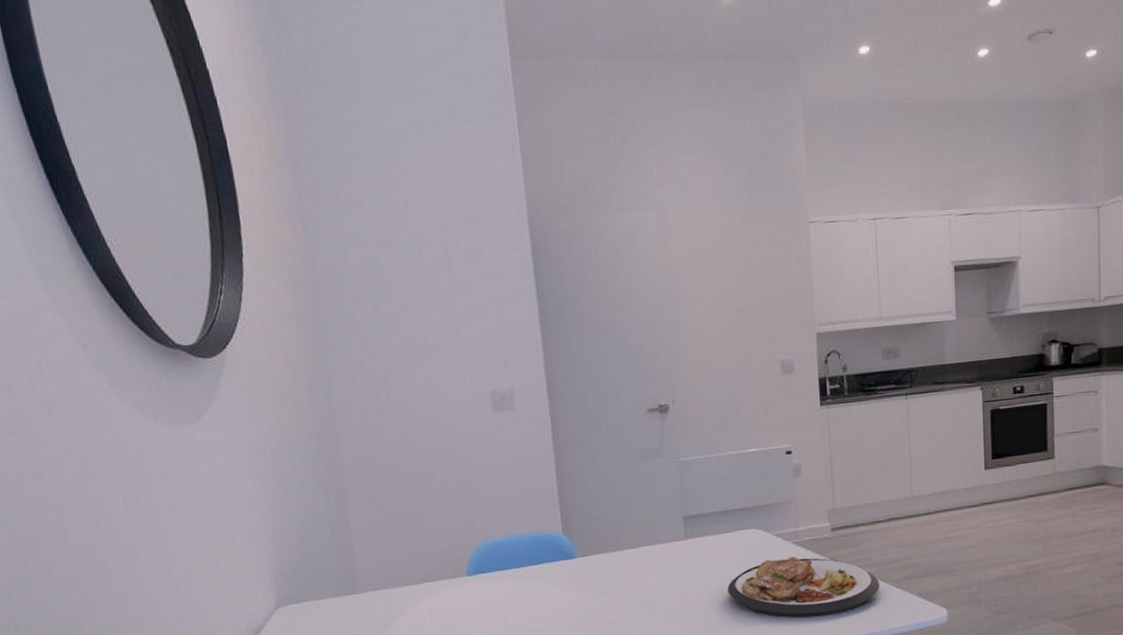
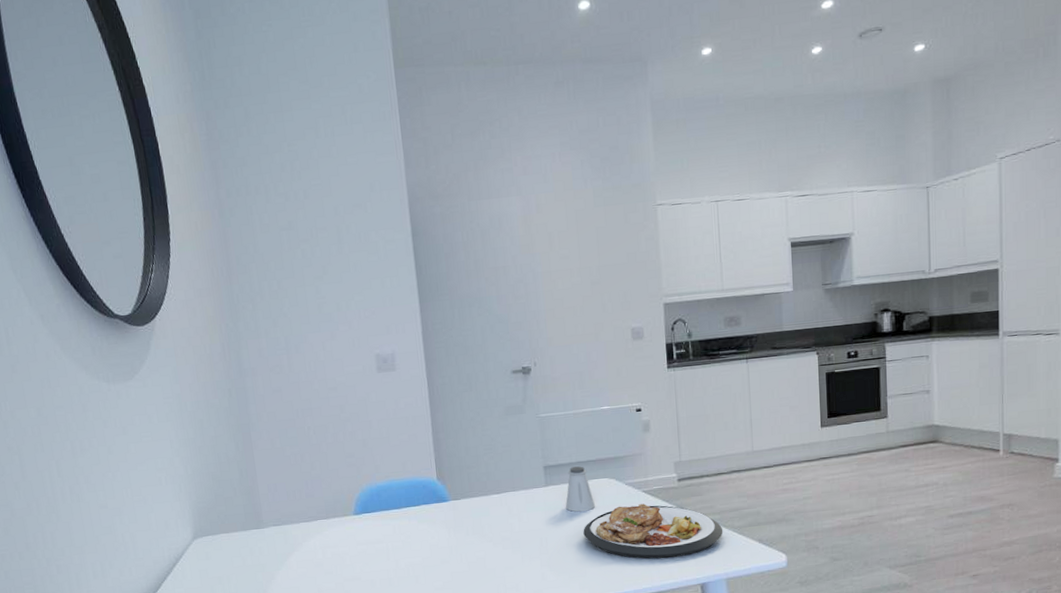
saltshaker: none [708,516,741,568] -> present [565,466,596,512]

